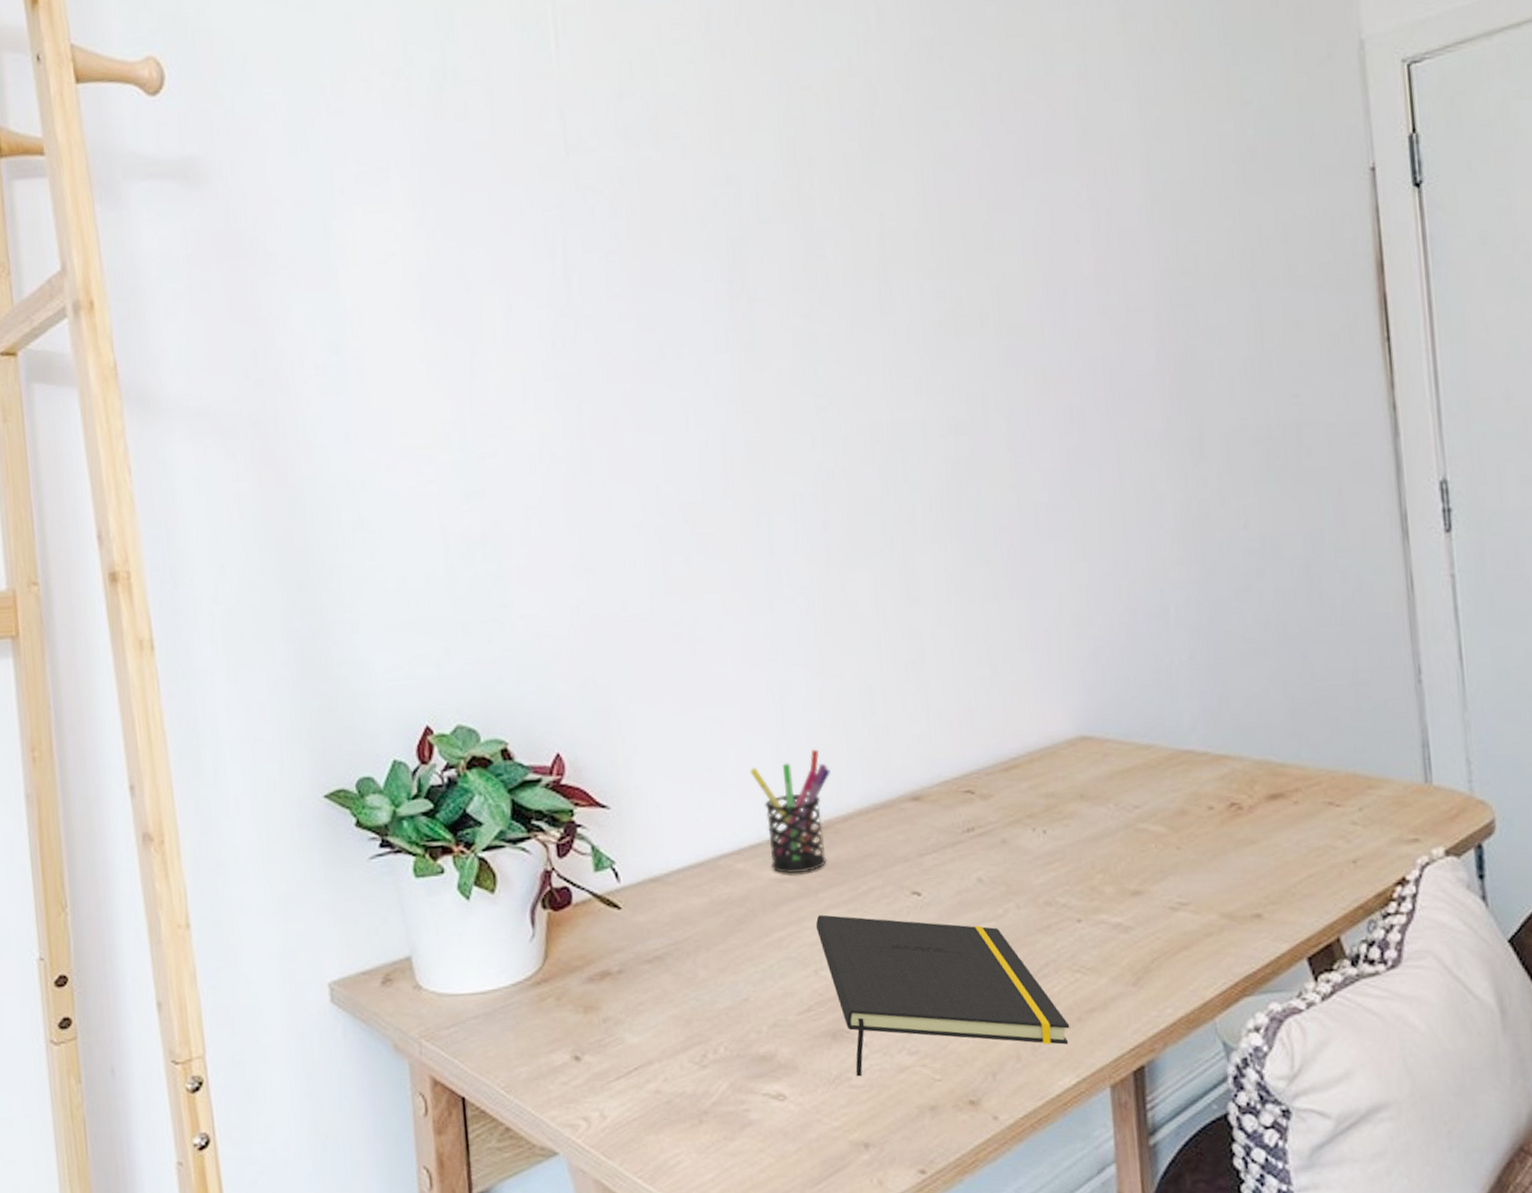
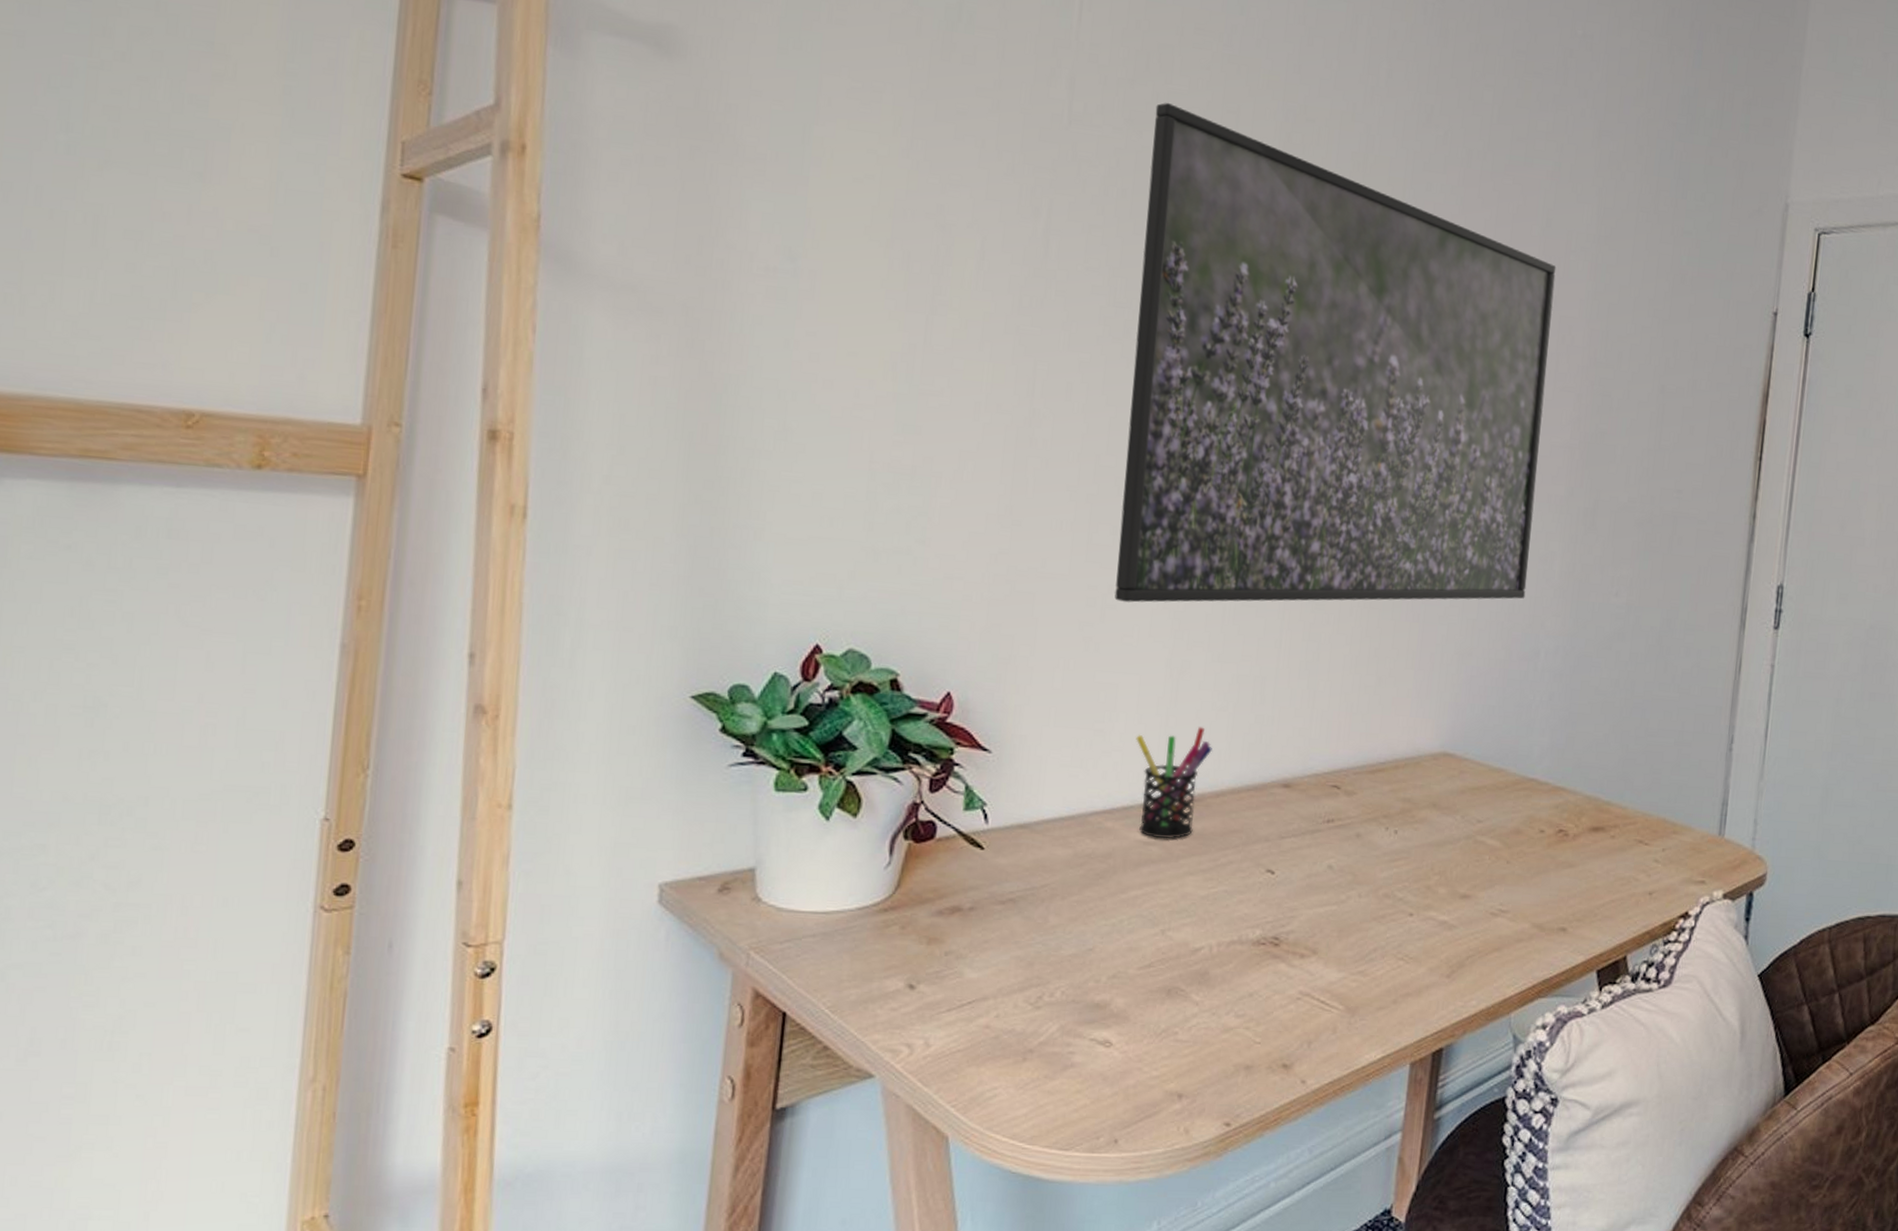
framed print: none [647,107,1140,632] -> present [1114,102,1556,603]
notepad: present [815,915,1070,1077] -> none [1170,879,1385,1033]

